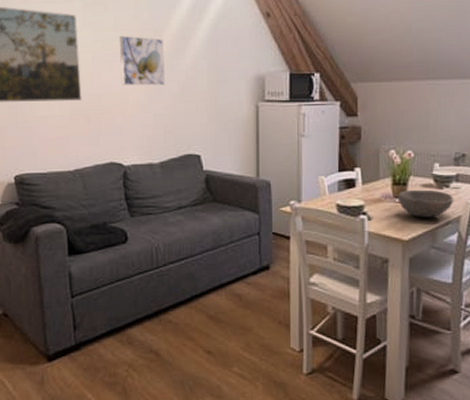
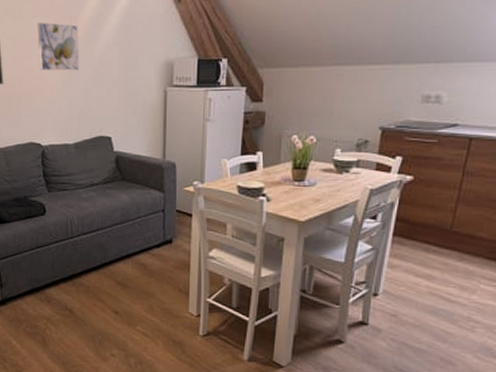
bowl: present [397,190,453,218] -> none [296,175,352,201]

